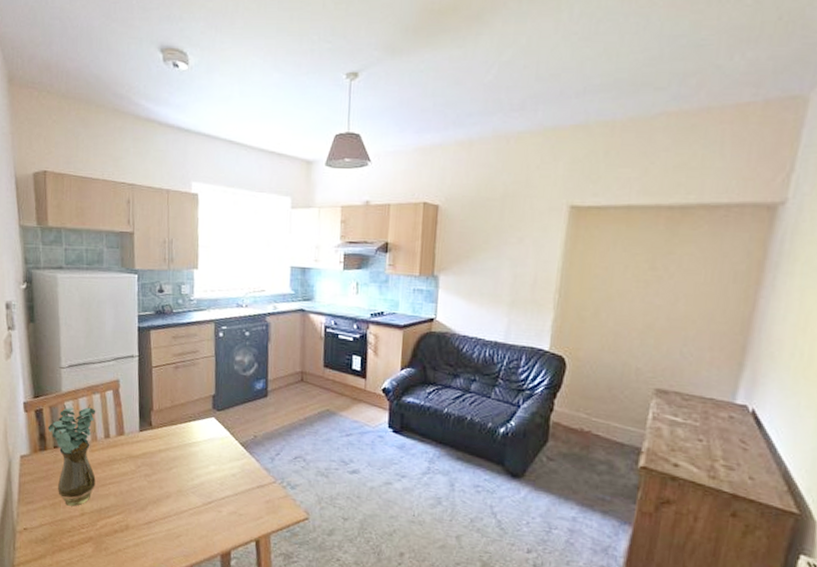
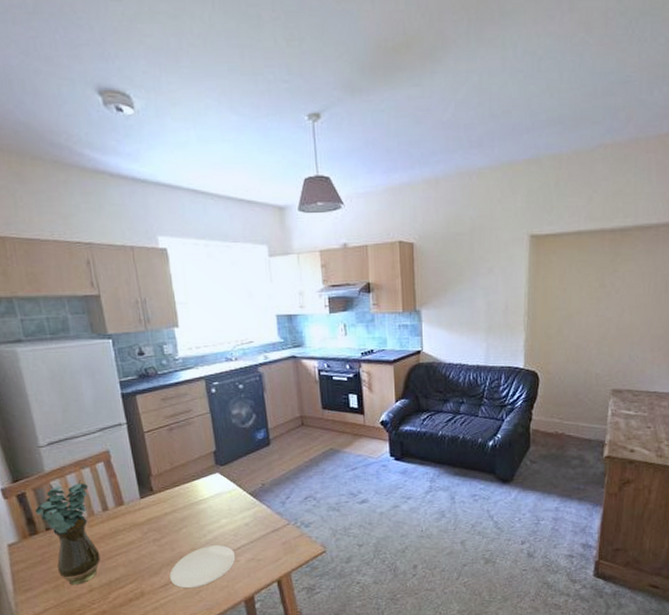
plate: none [154,490,219,532] -> present [169,545,236,589]

